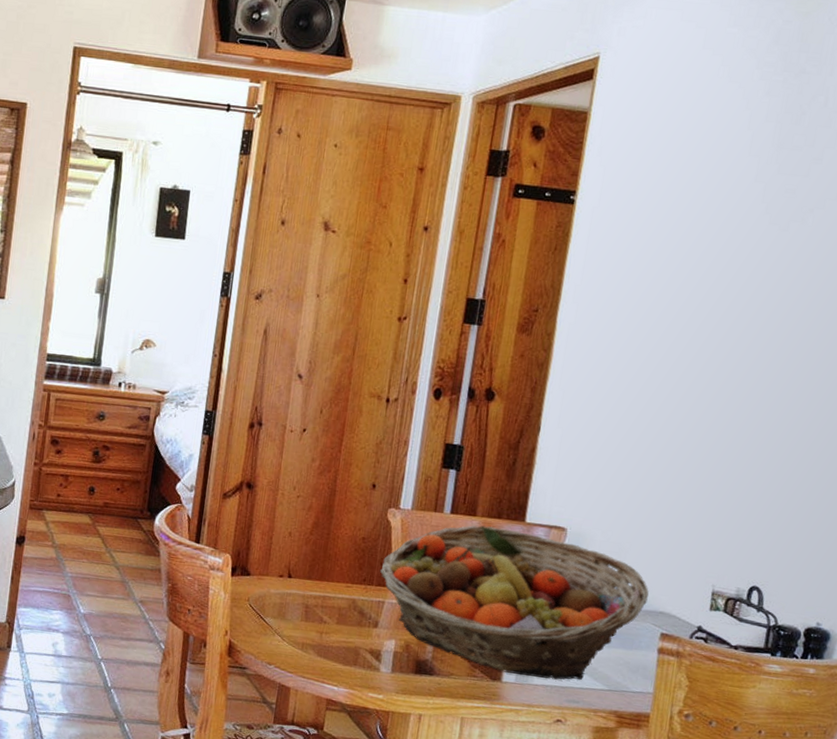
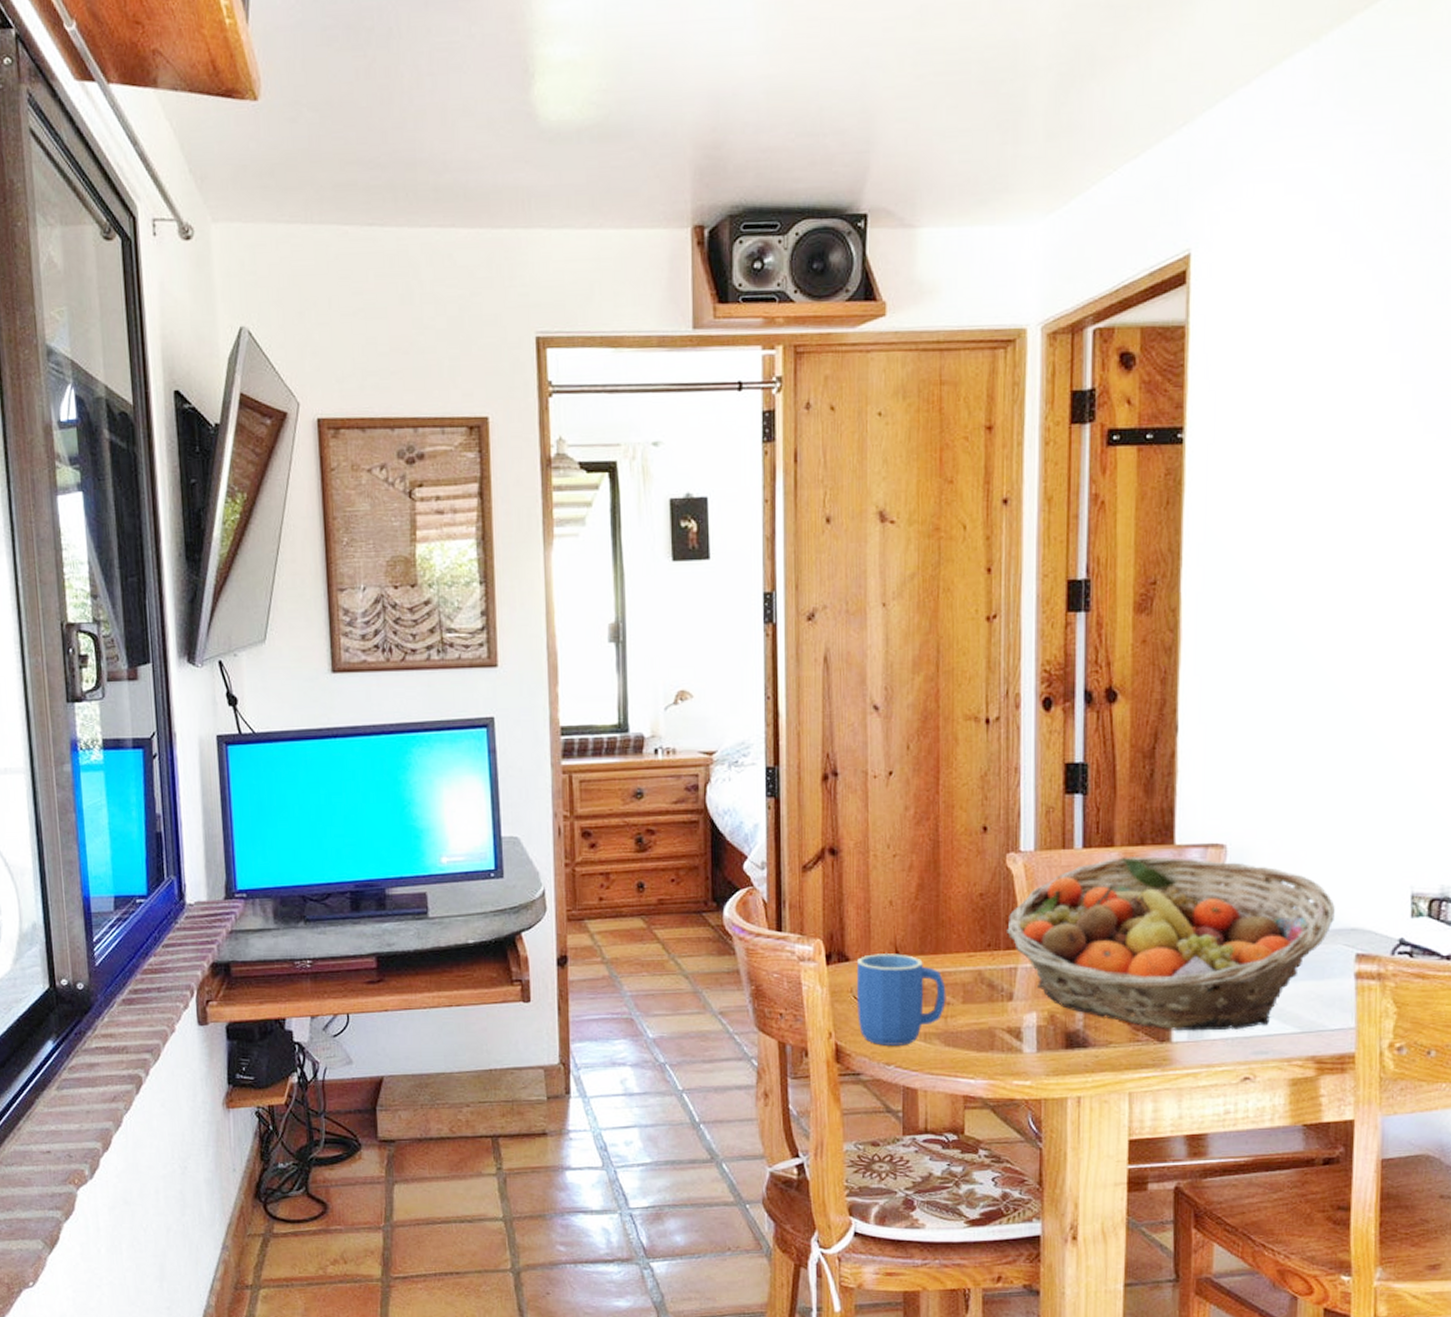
mug: none [250,573,325,651] -> present [857,953,946,1046]

